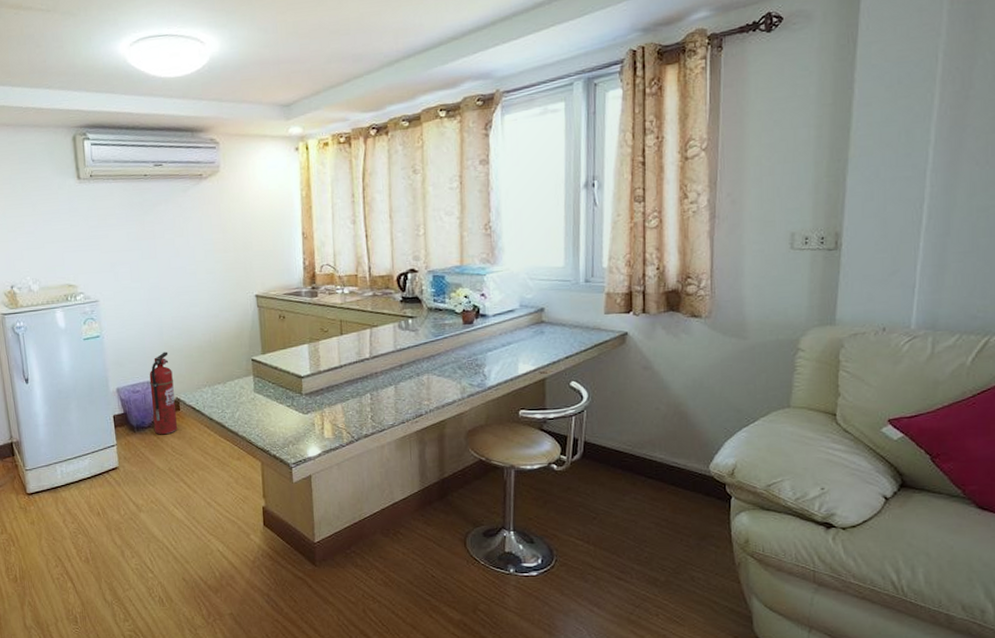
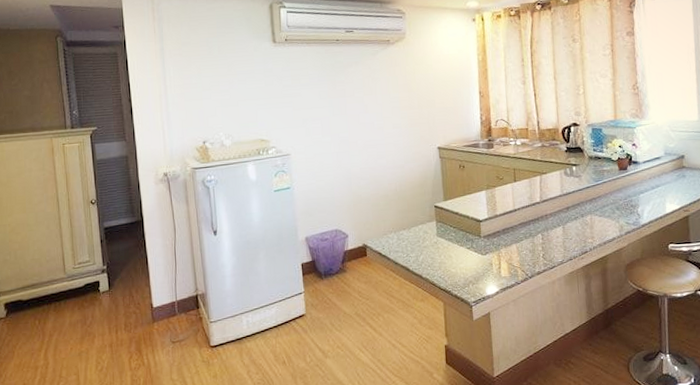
fire extinguisher: present [149,351,177,435] -> none [337,201,364,281]

